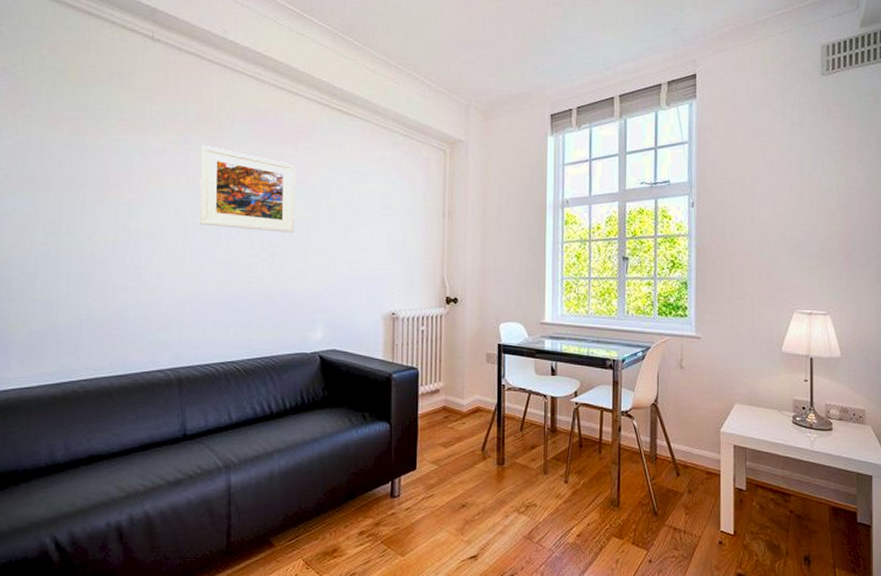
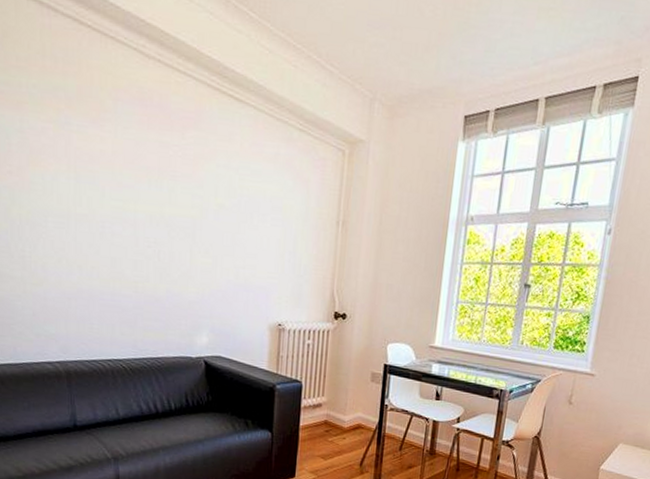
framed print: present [199,144,296,233] -> none [82,126,183,232]

